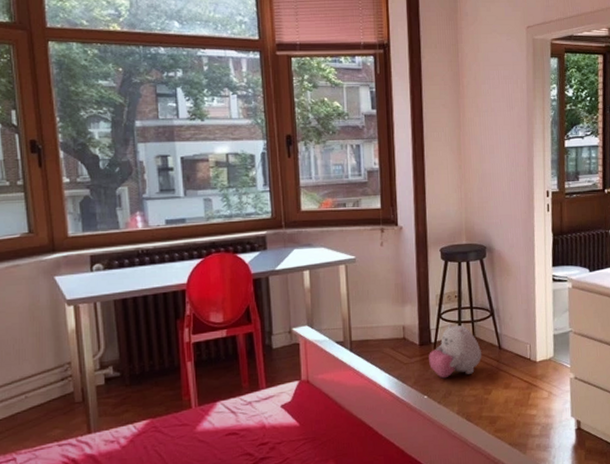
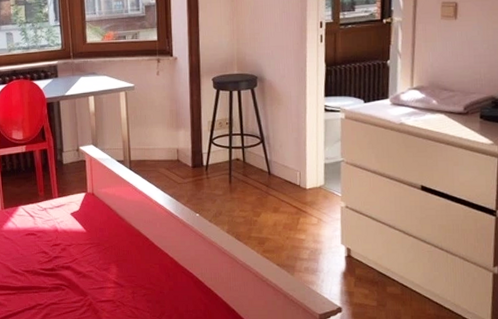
plush toy: present [429,323,481,379] -> none [201,148,251,199]

